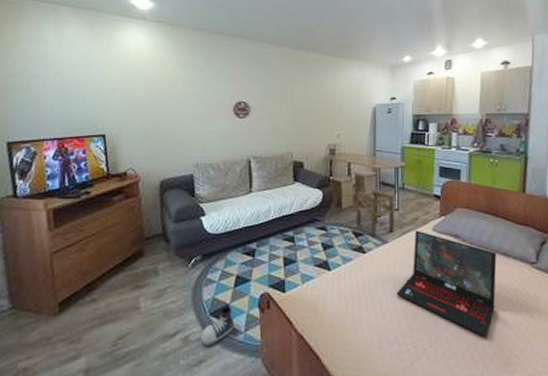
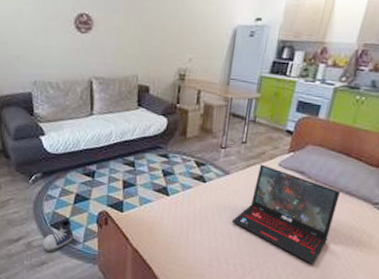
stool: present [355,188,395,236] -> none [200,119,244,167]

